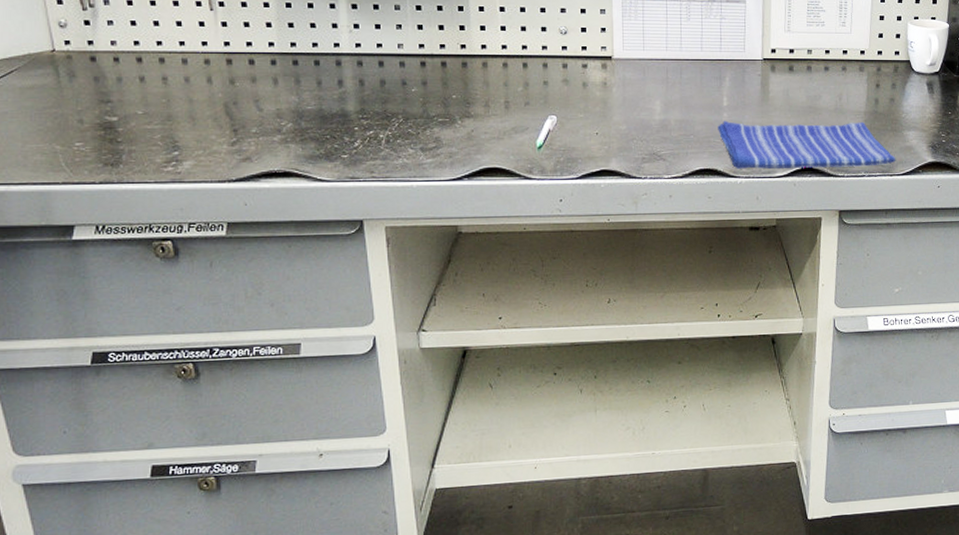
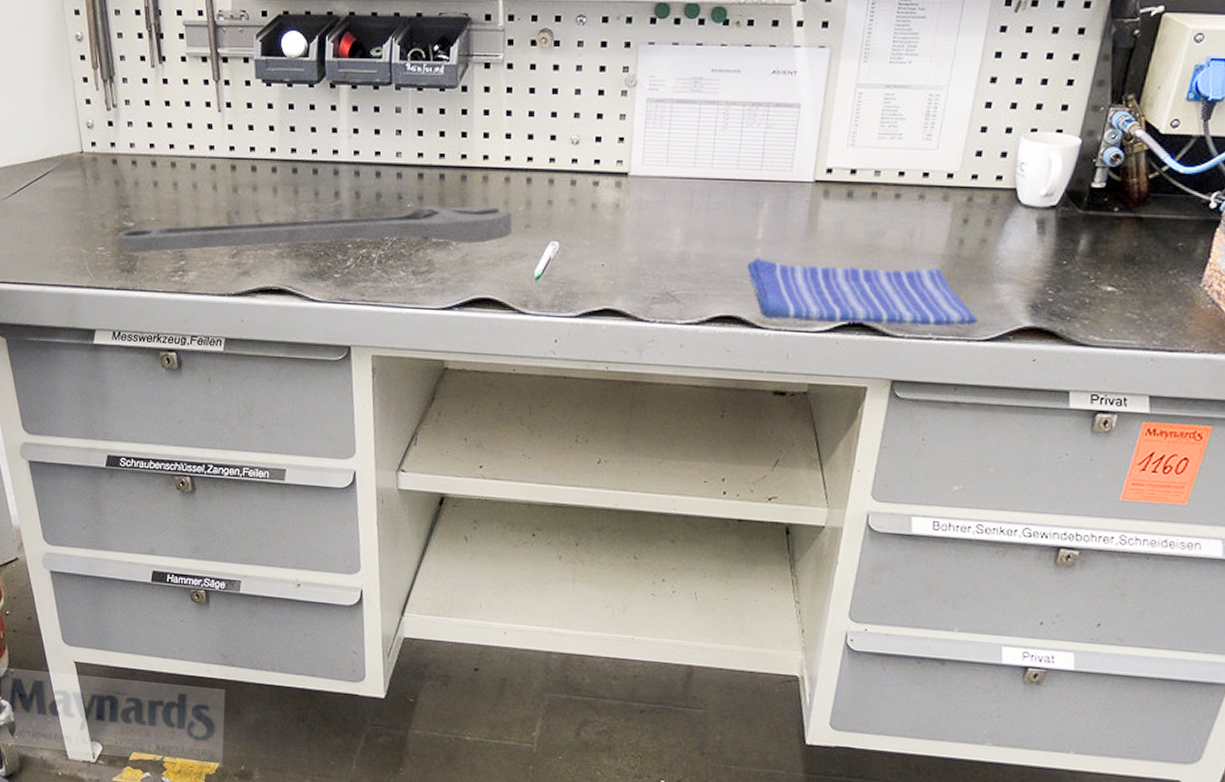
adjustable wrench: none [98,88,514,147] -> present [117,204,513,253]

